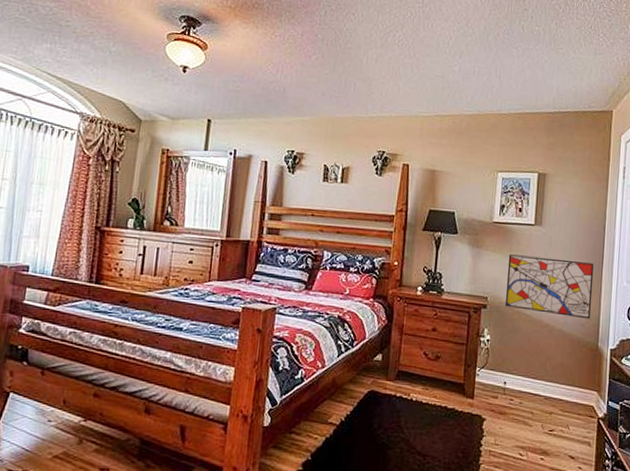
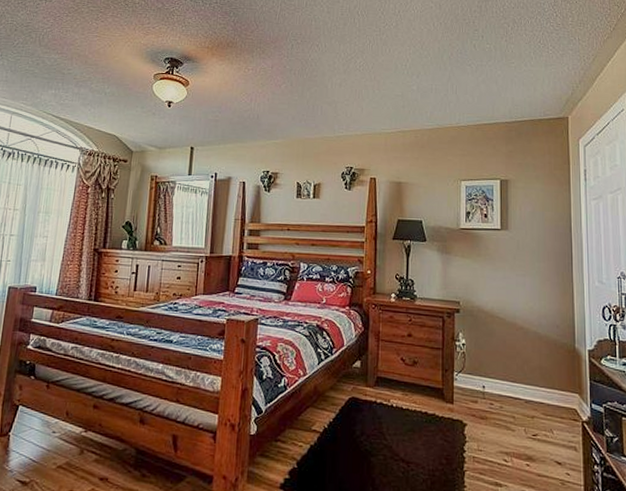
wall art: present [505,254,594,319] -> none [477,259,565,321]

